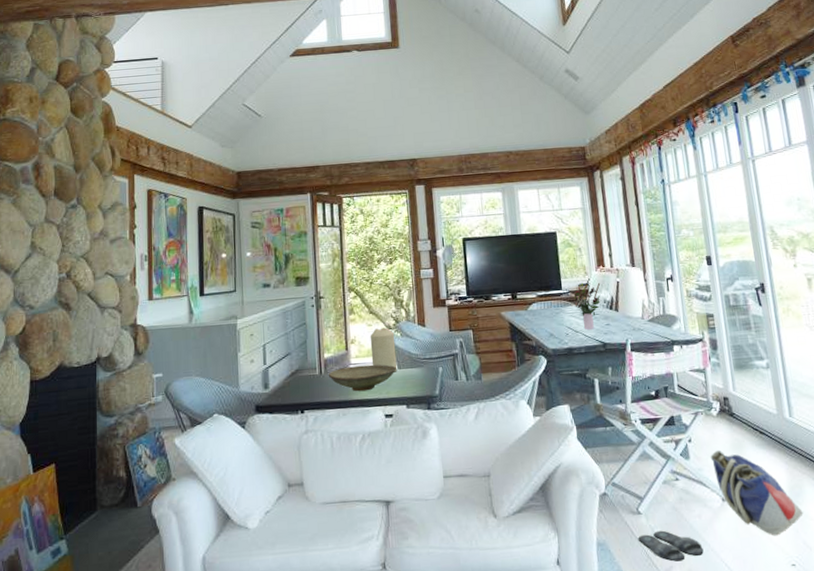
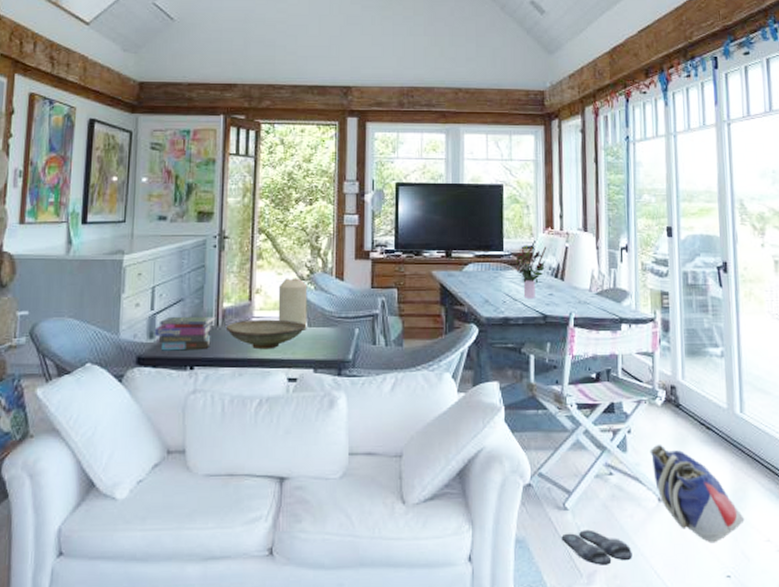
books: none [268,367,319,399] -> present [154,316,216,351]

